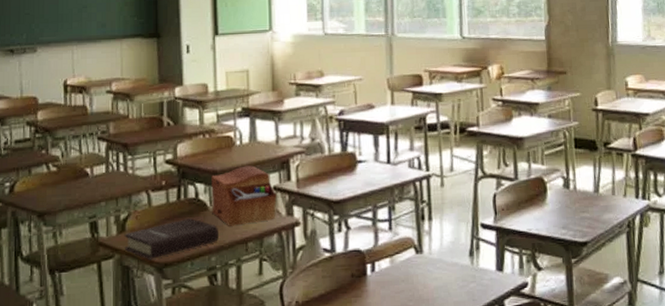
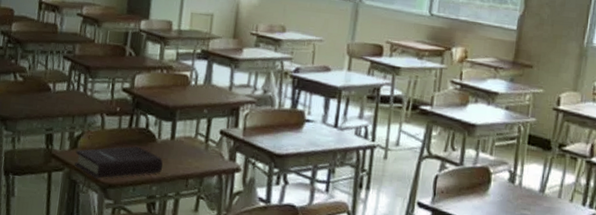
sewing box: present [211,165,277,226] -> none [159,106,223,162]

